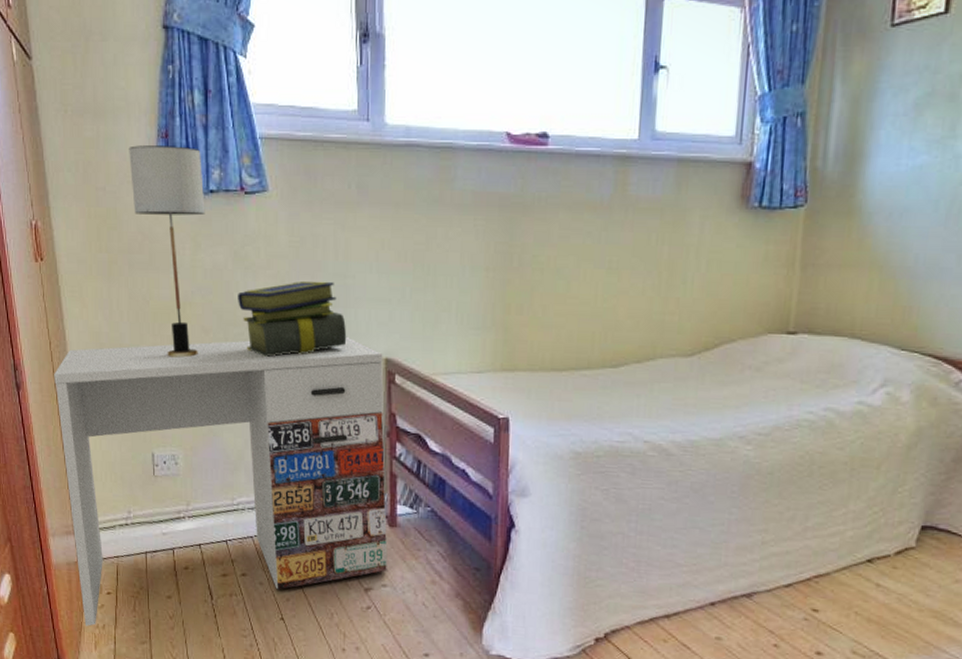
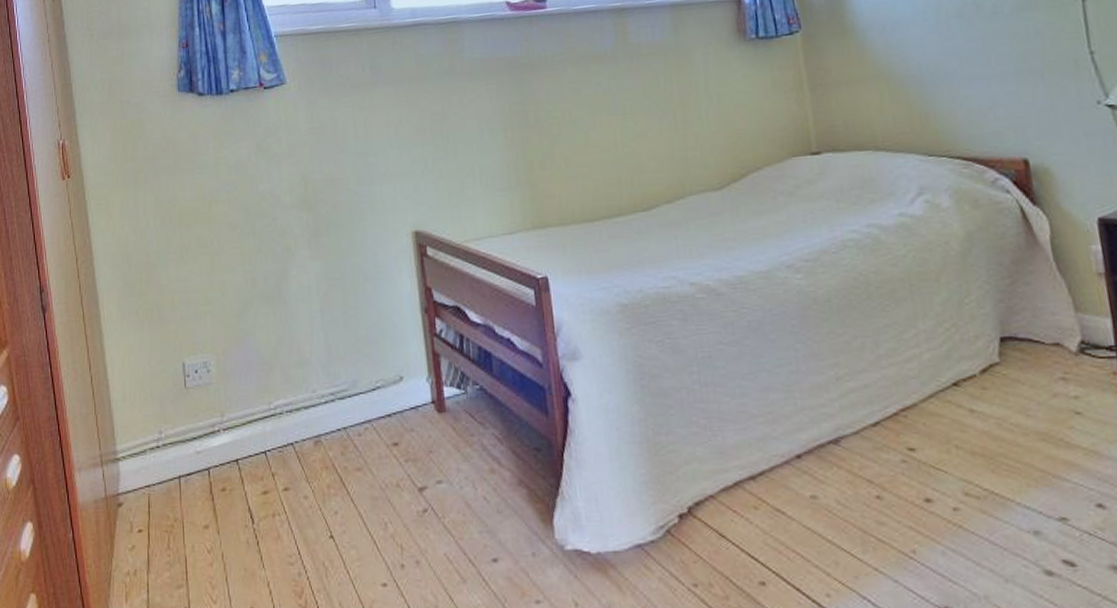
desk: present [54,336,388,626] -> none [81,214,441,574]
table lamp: present [129,145,205,358] -> none [152,53,227,258]
stack of books: present [238,280,347,357] -> none [262,161,375,245]

